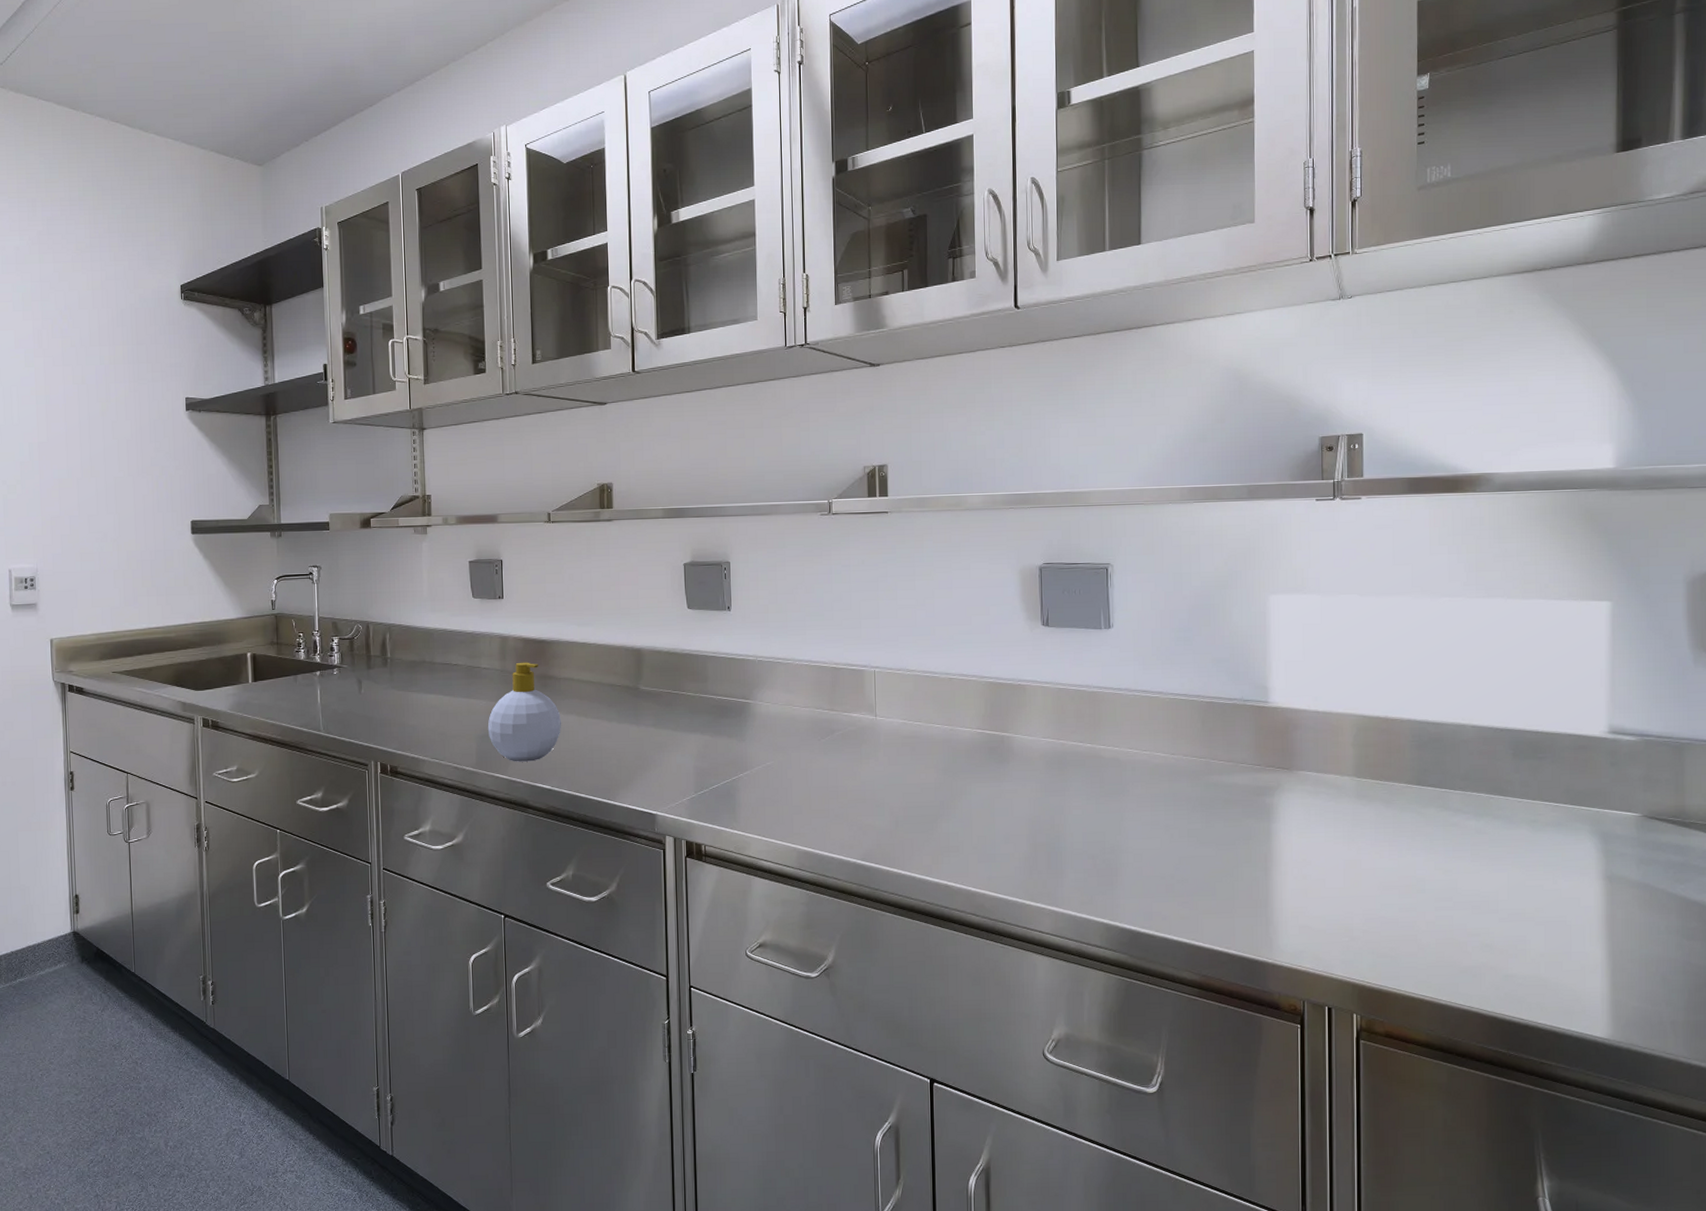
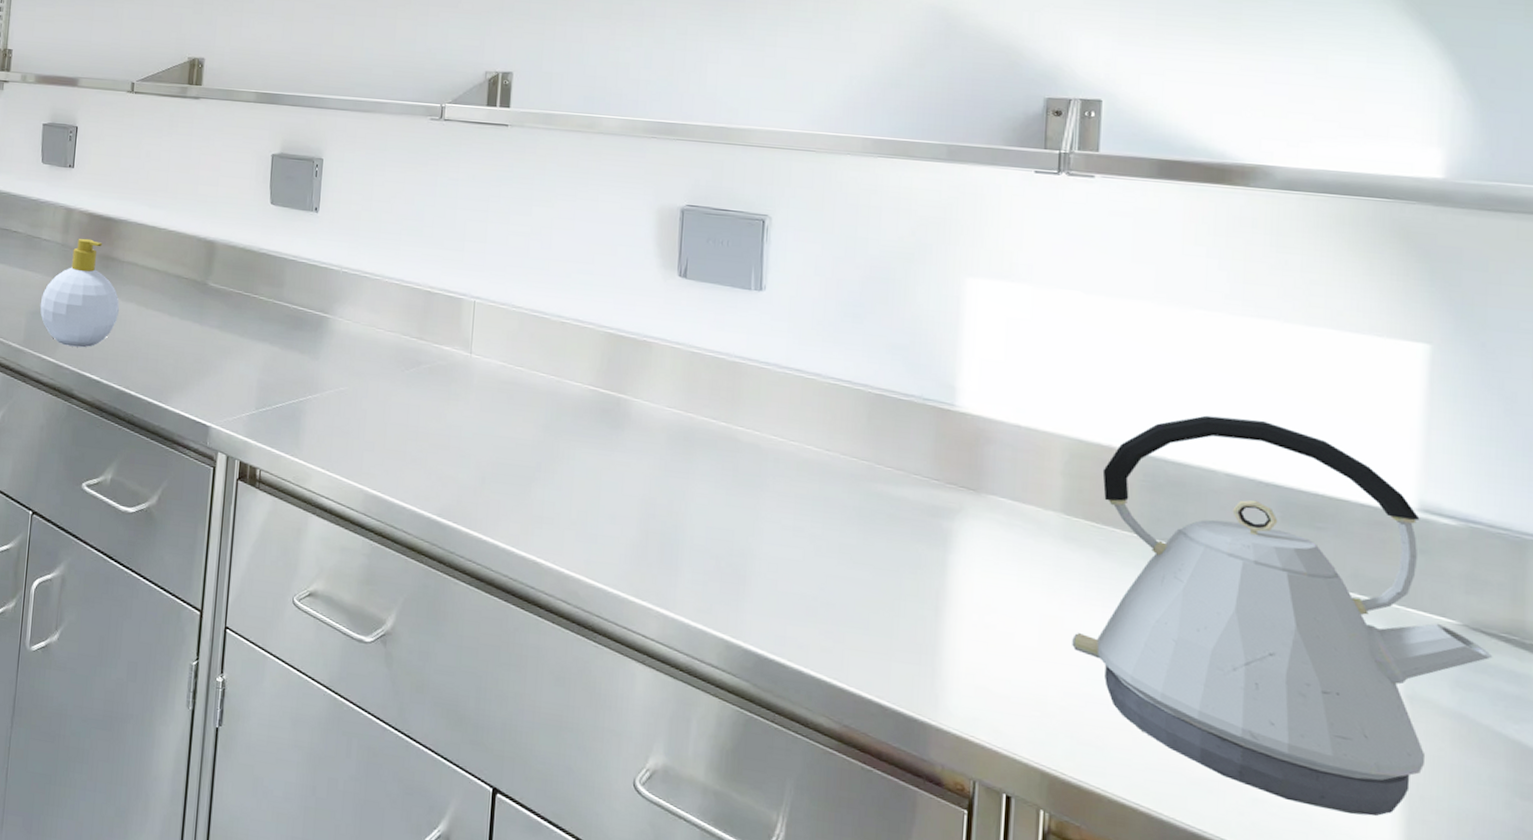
kettle: none [1368,679,1665,974] -> present [1072,415,1493,816]

